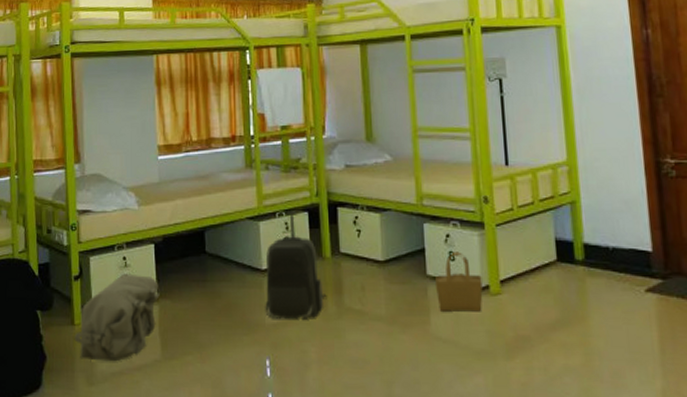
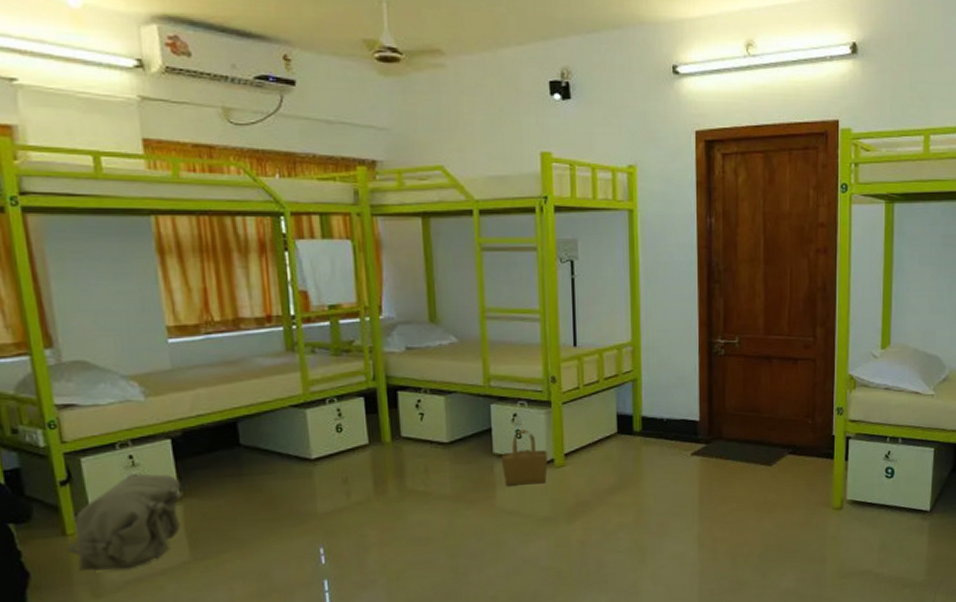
rolling backpack: present [265,211,327,319] -> none [315,396,387,507]

